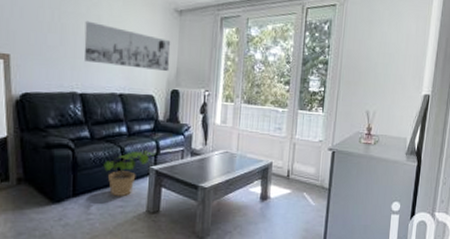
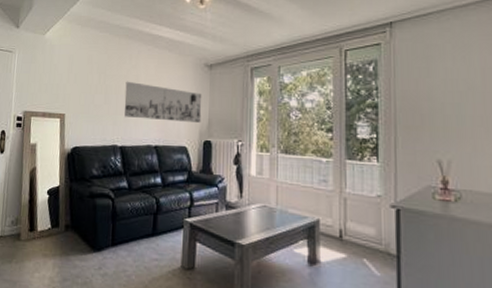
potted plant: present [103,151,154,196] -> none [139,202,188,249]

